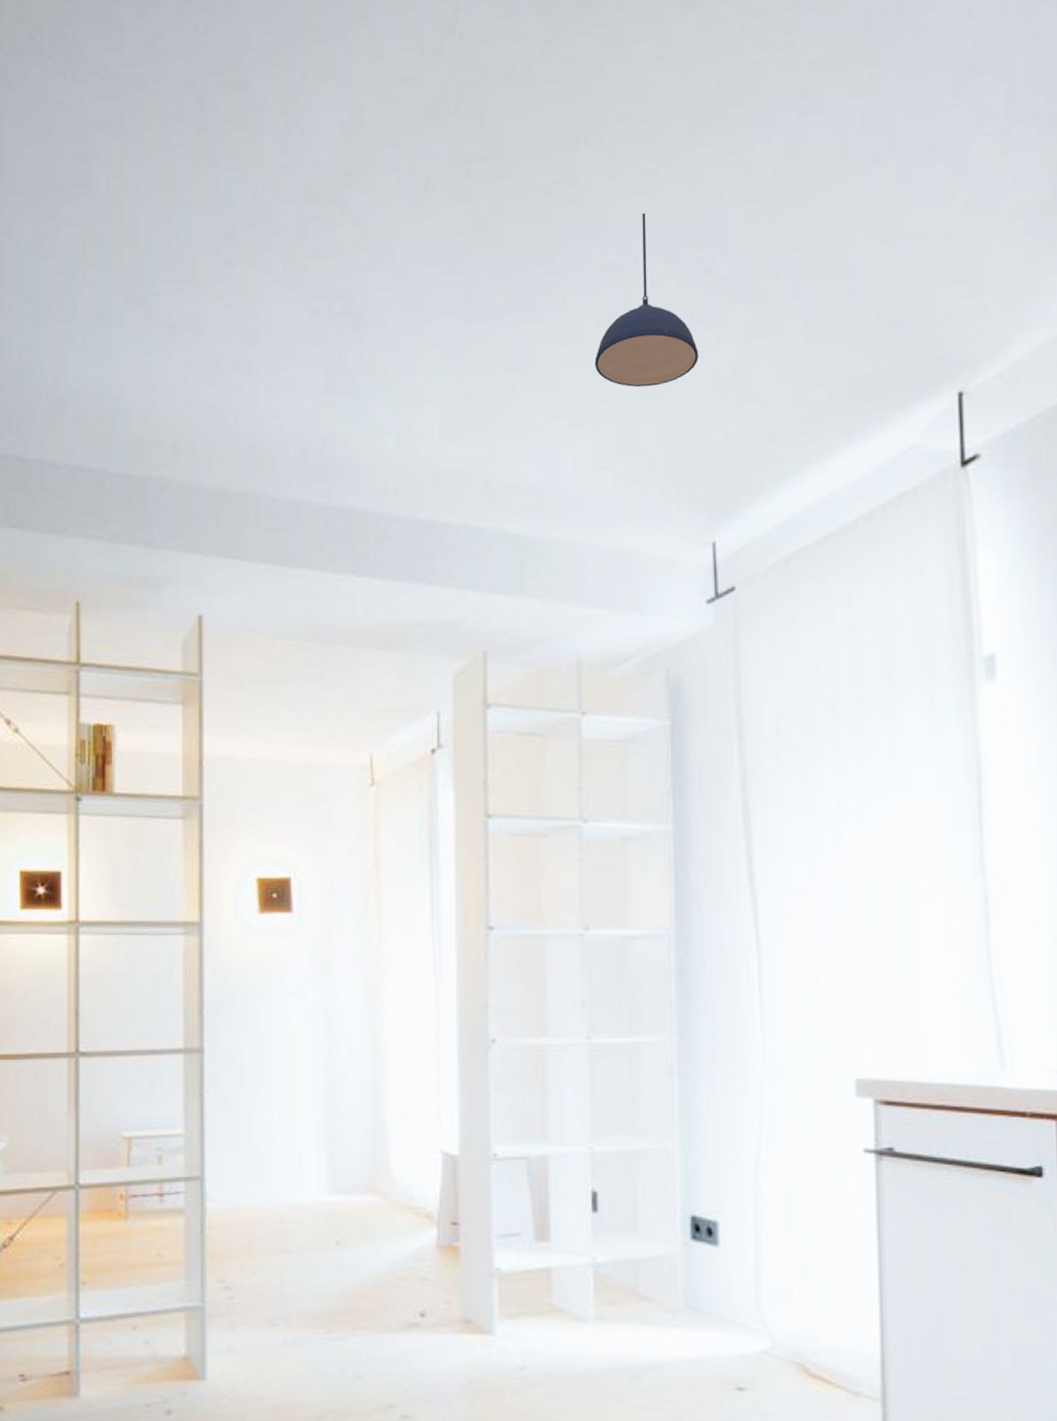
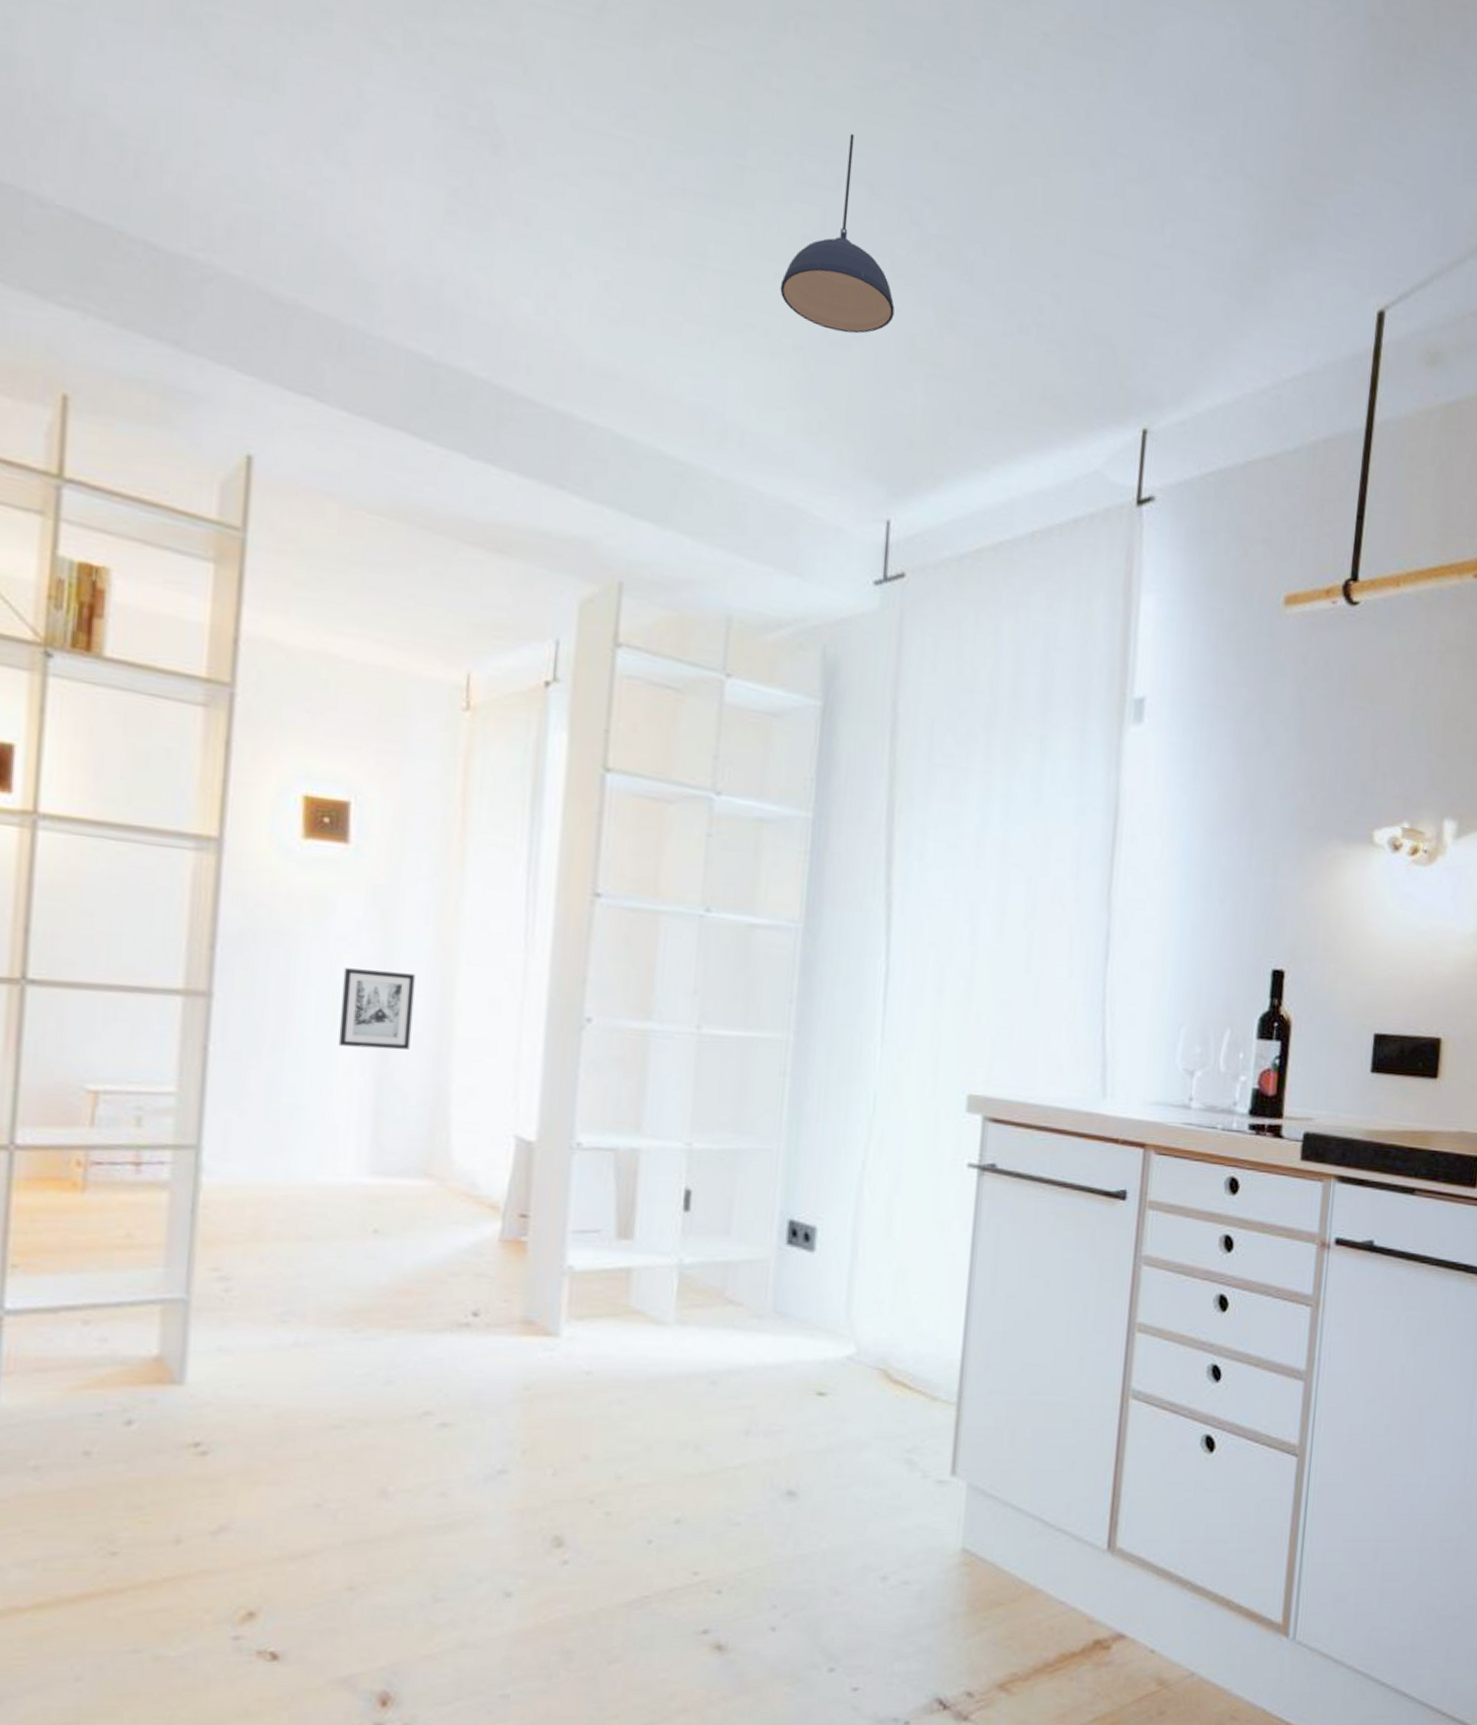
wall art: none [297,1016,352,1084] -> present [338,968,416,1050]

